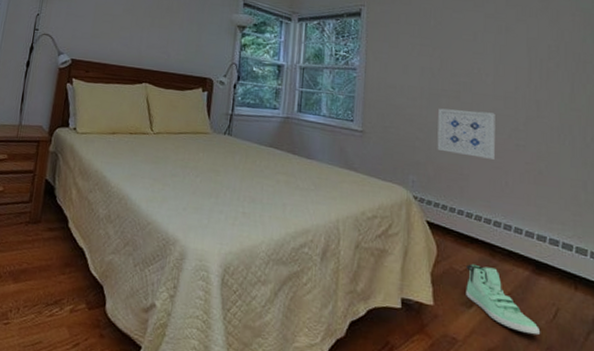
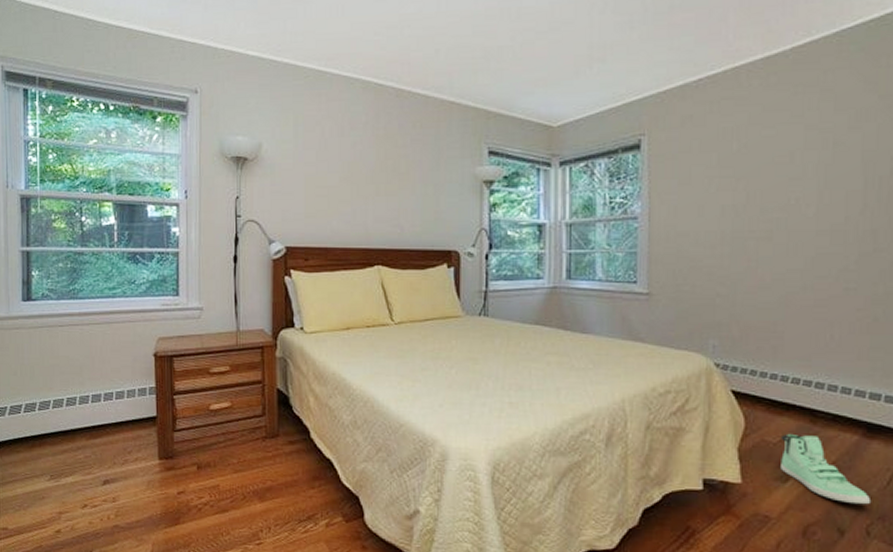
wall art: present [437,108,495,160] -> none [743,253,818,310]

